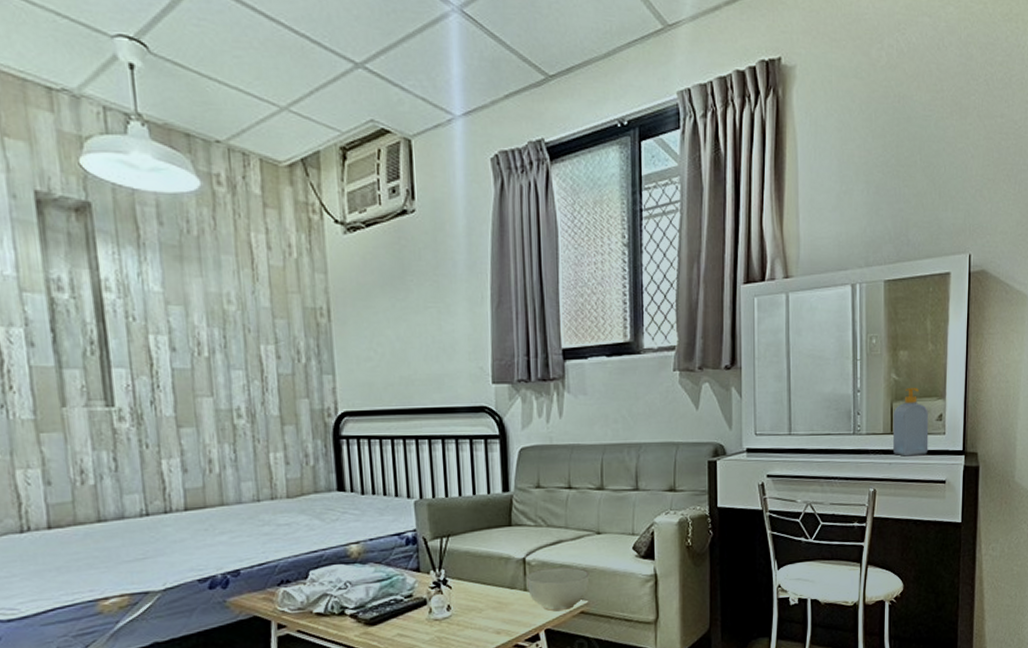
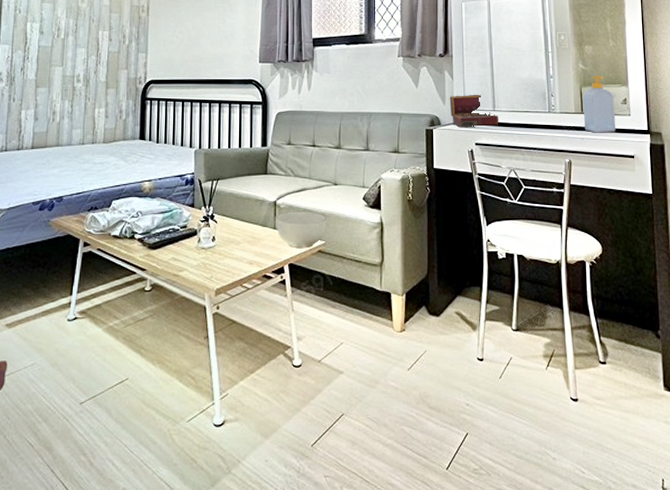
wooden box: none [736,415,794,457] -> present [449,94,498,128]

